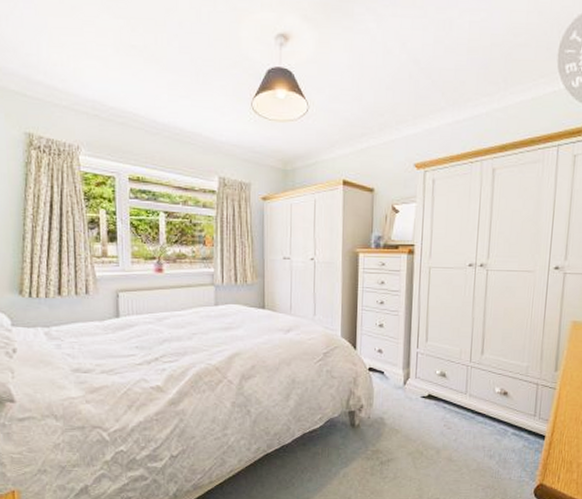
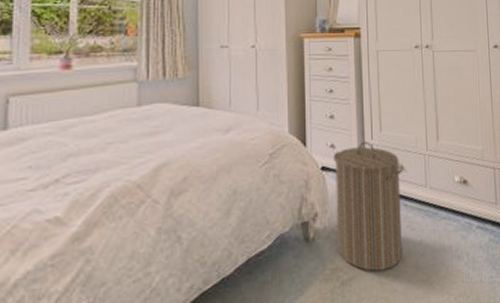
laundry hamper: none [379,349,445,458] -> present [334,141,403,272]

